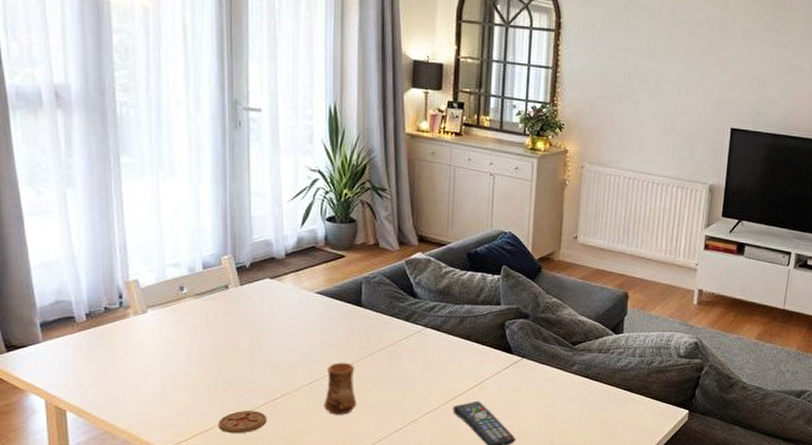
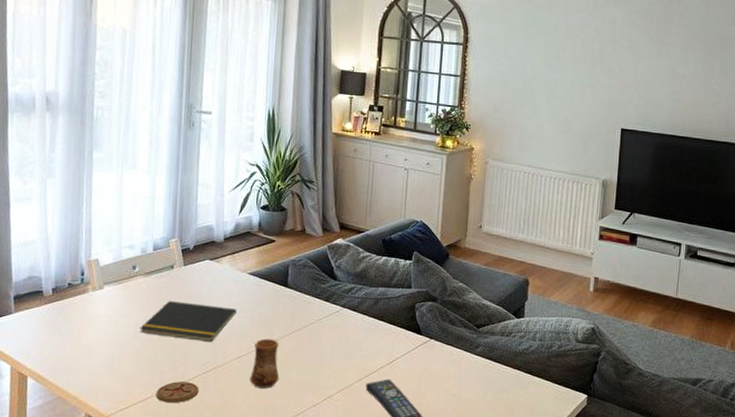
notepad: none [194,325,305,368] -> present [139,301,237,343]

